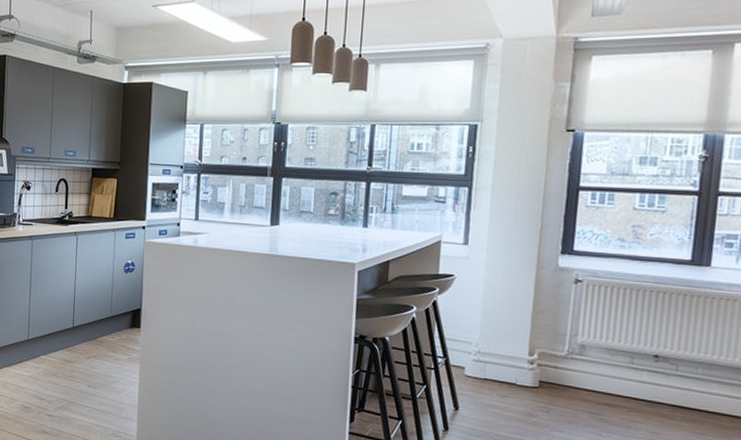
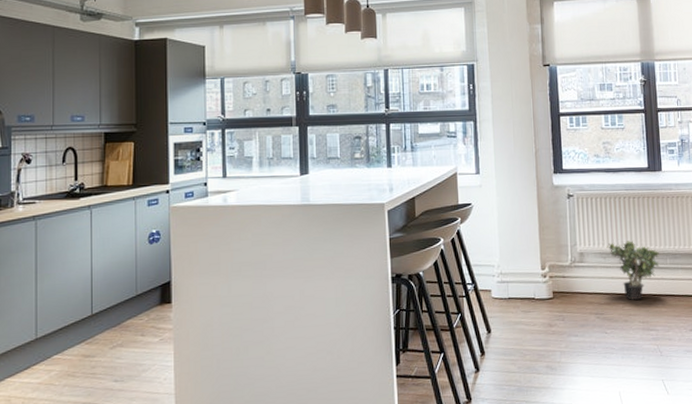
potted plant: none [617,339,689,407] -> present [606,241,660,300]

